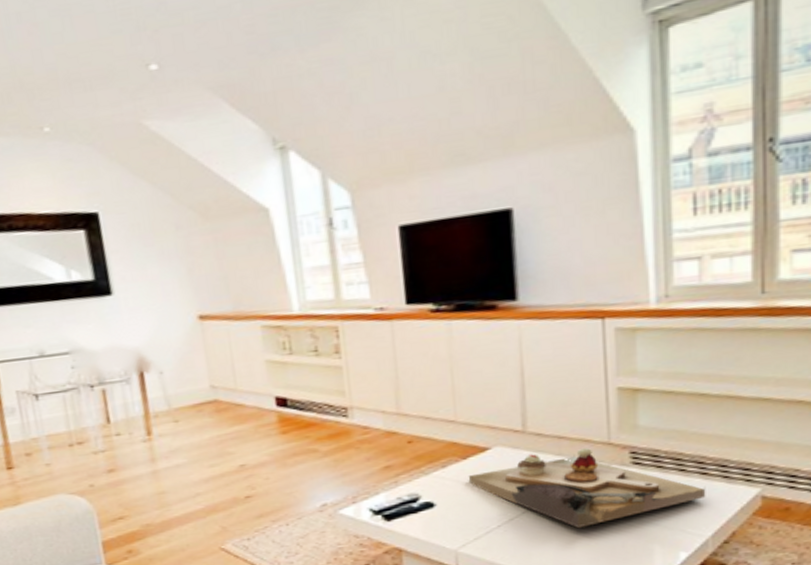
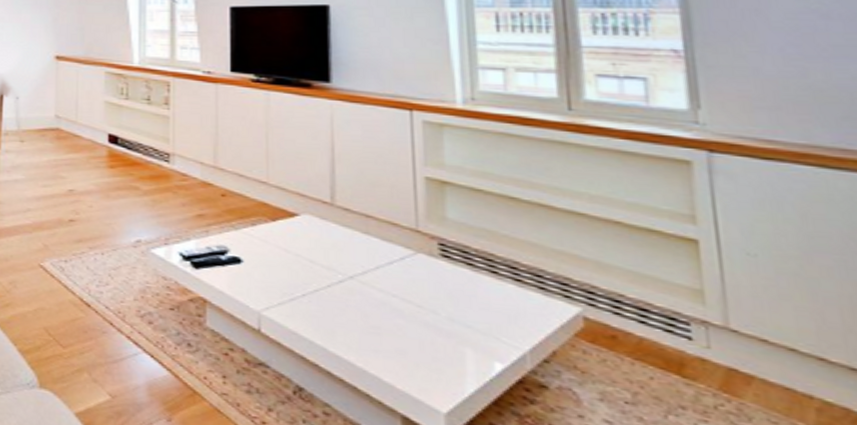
decorative tray: present [468,448,706,529] -> none [276,227,521,314]

